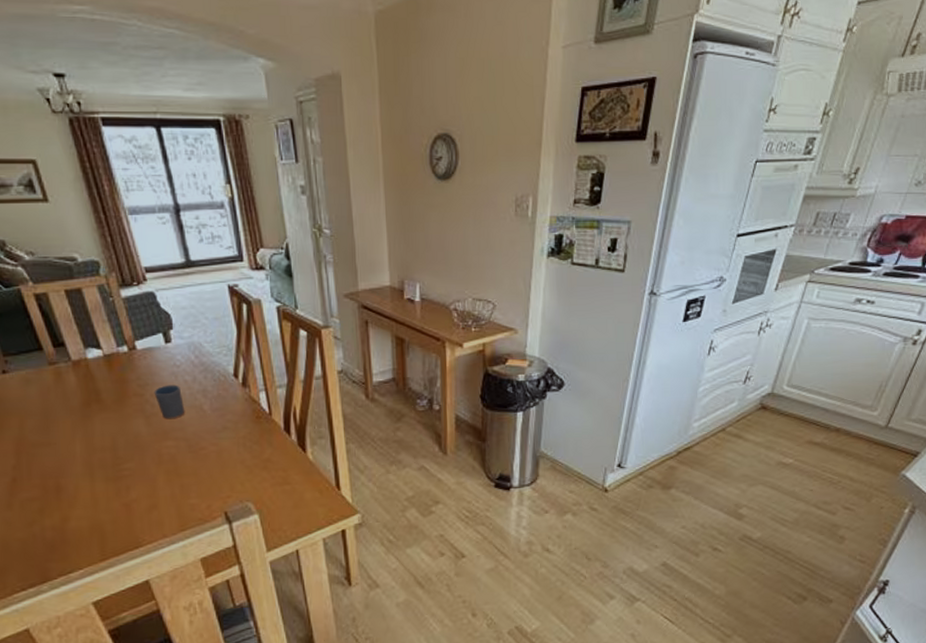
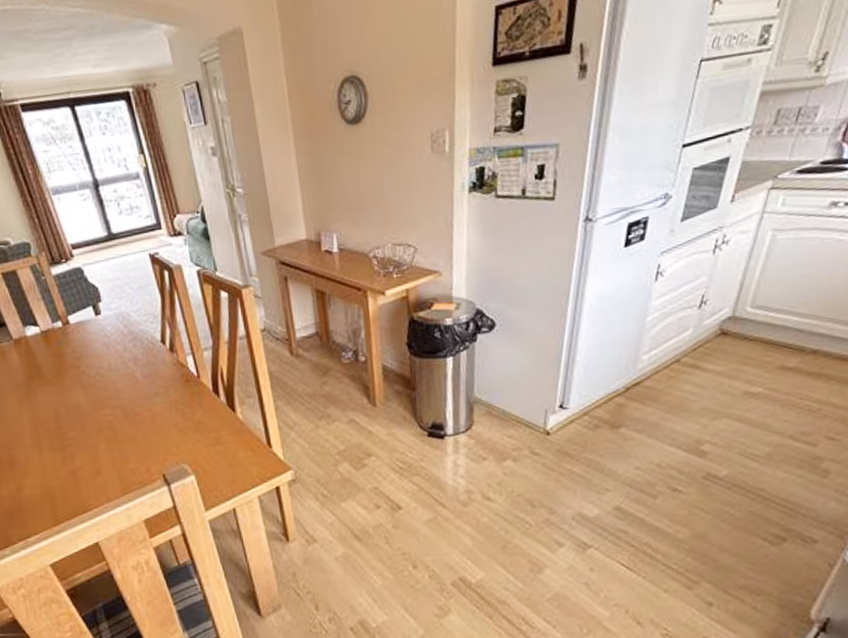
mug: present [154,384,185,420] -> none [88,355,119,389]

